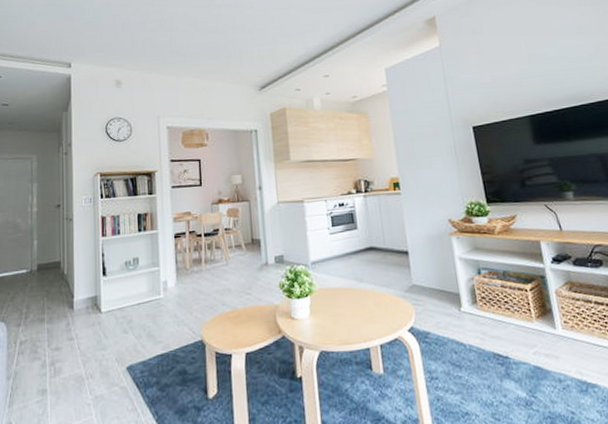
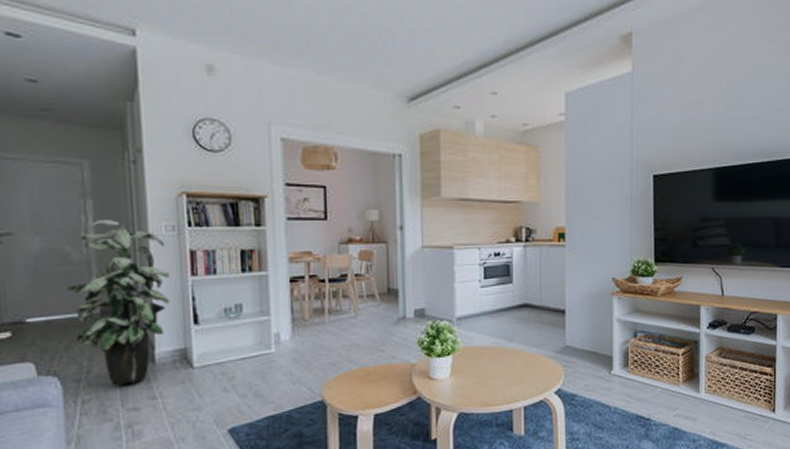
indoor plant: none [14,197,86,329] -> present [64,220,169,386]

